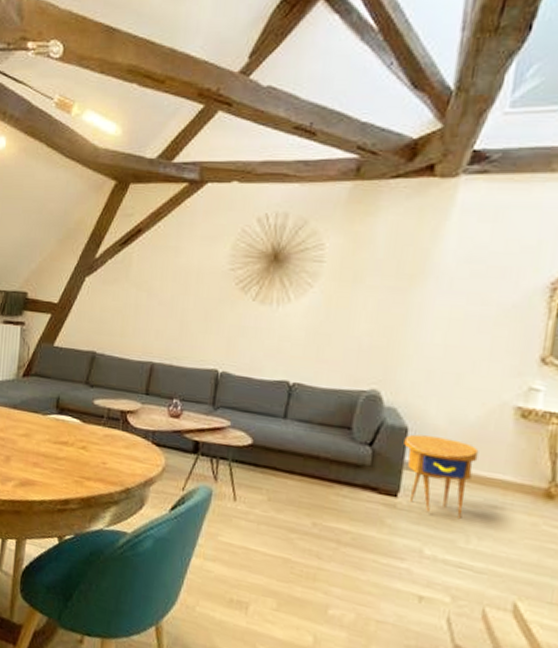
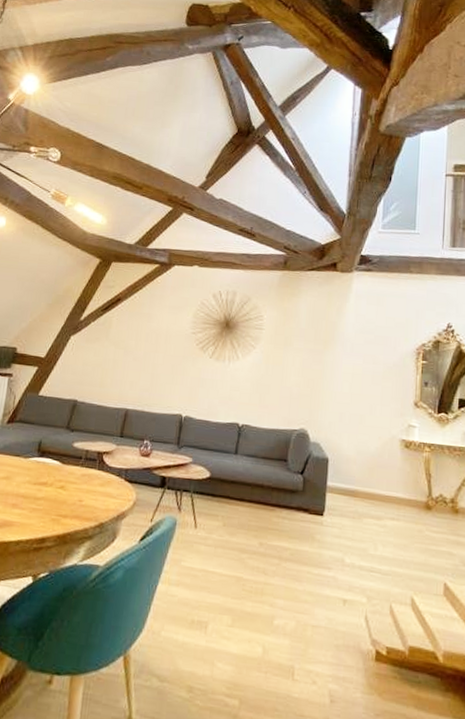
side table: present [404,434,479,518] -> none [326,463,379,530]

